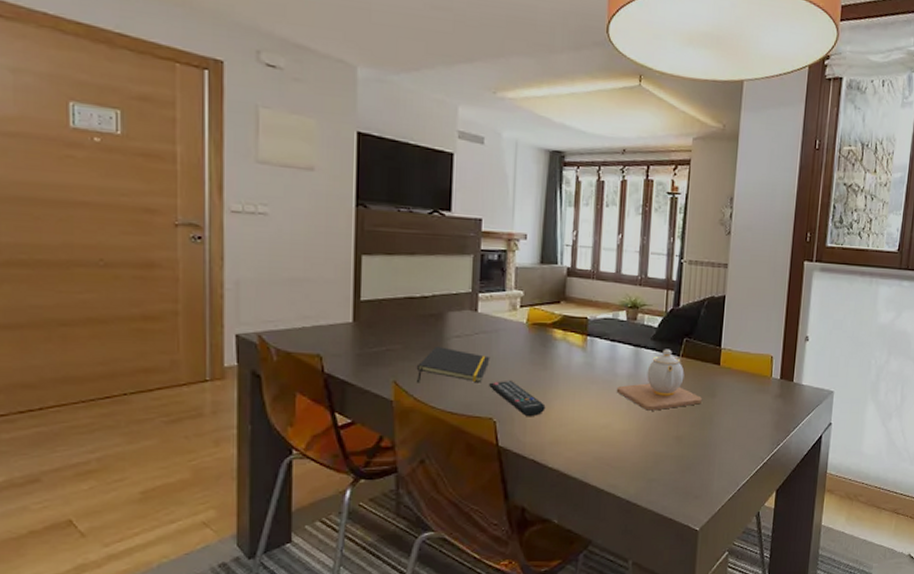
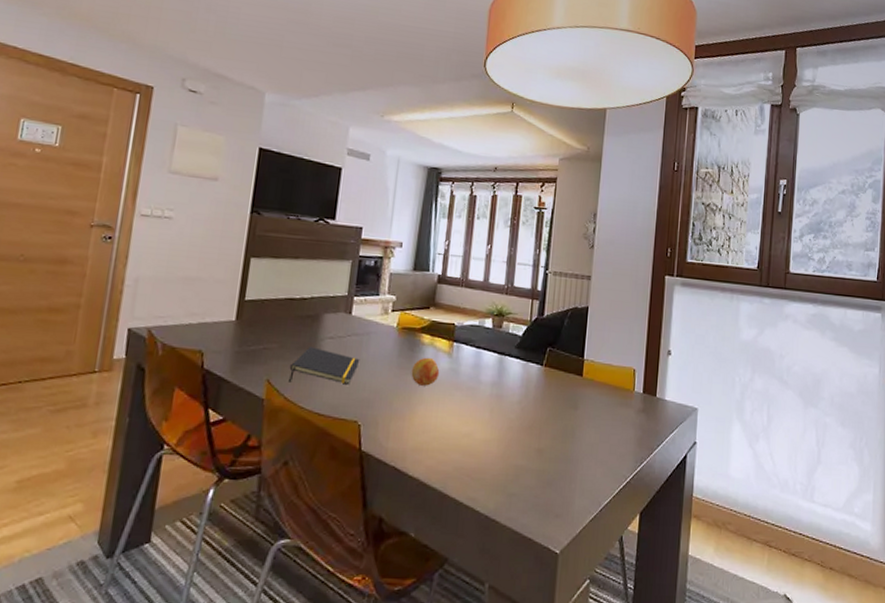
remote control: present [489,381,546,417] -> none [357,383,410,422]
fruit: none [544,352,574,381] -> present [411,357,440,386]
teapot: present [616,349,703,411] -> none [479,358,565,421]

